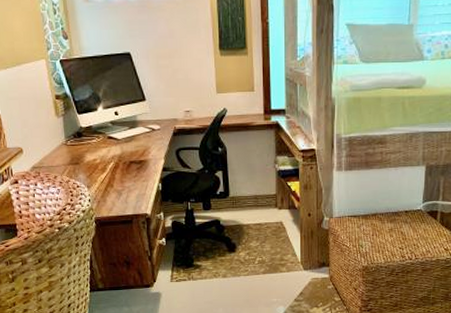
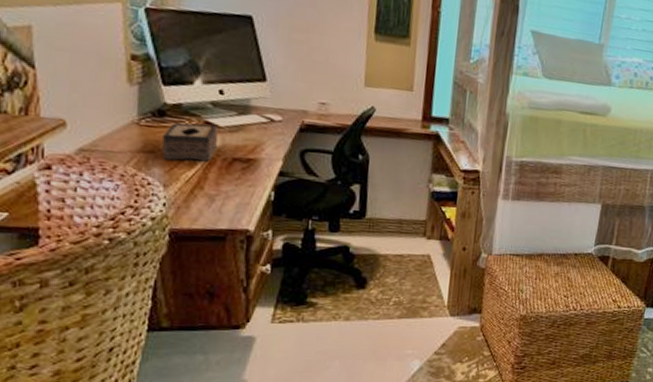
tissue box: none [83,138,118,168] -> present [162,122,218,162]

